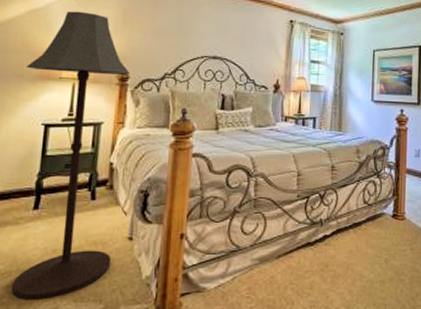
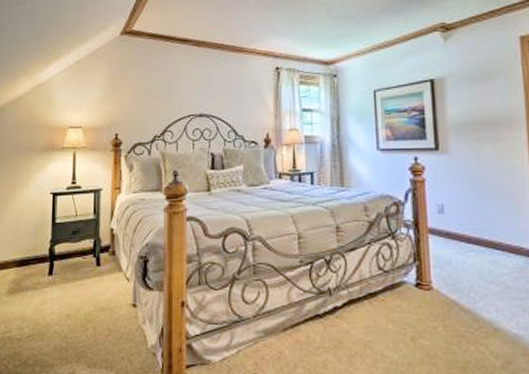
floor lamp: present [11,11,131,301] -> none [34,82,123,365]

